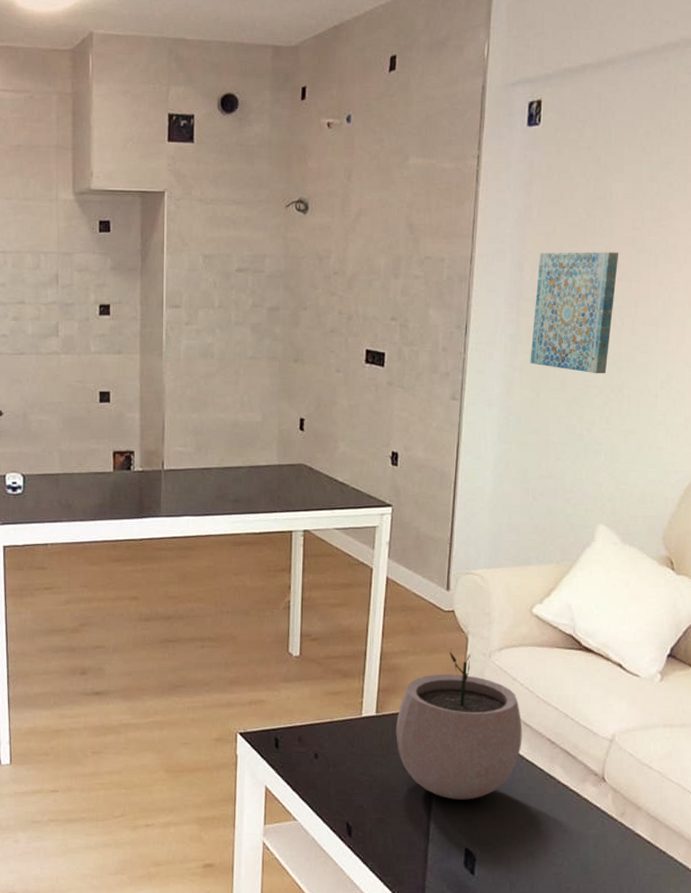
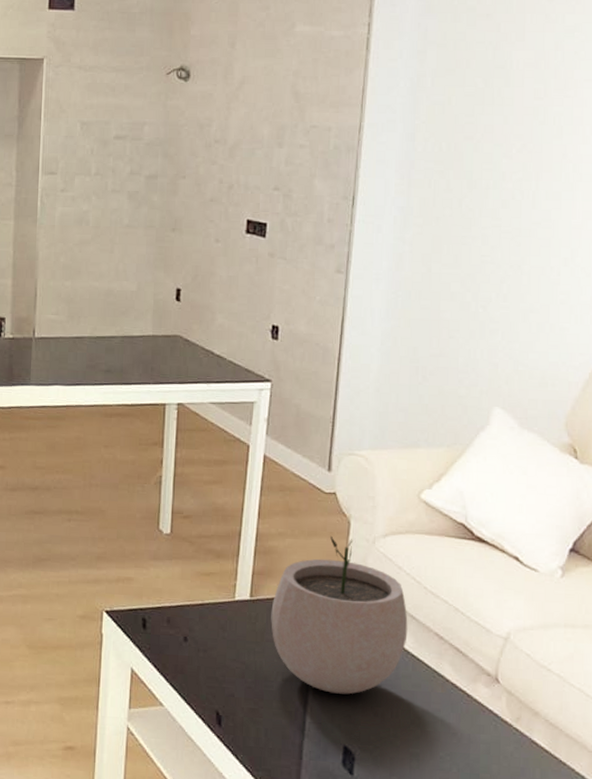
wall art: present [530,252,619,374] -> none [421,122,520,250]

